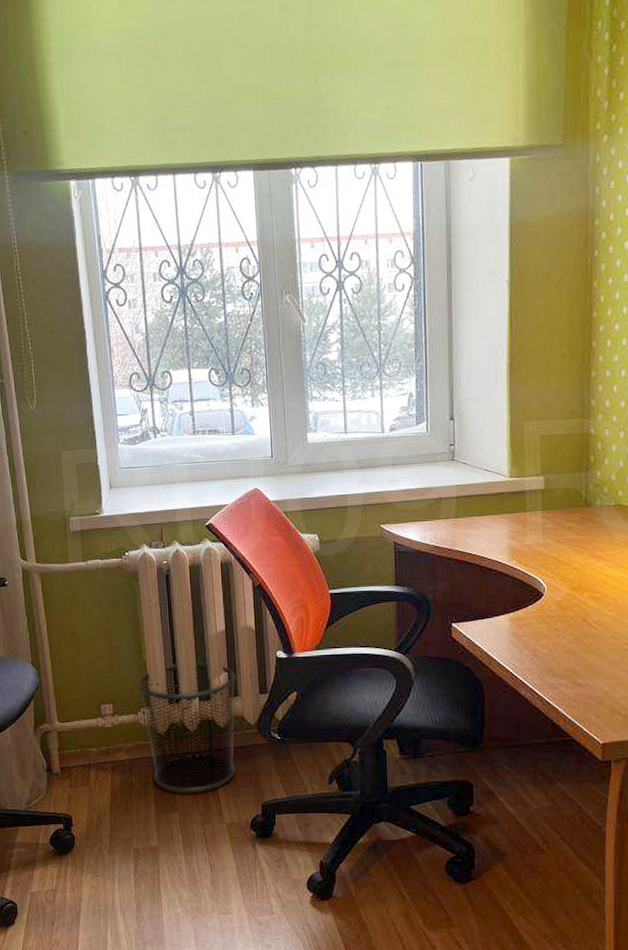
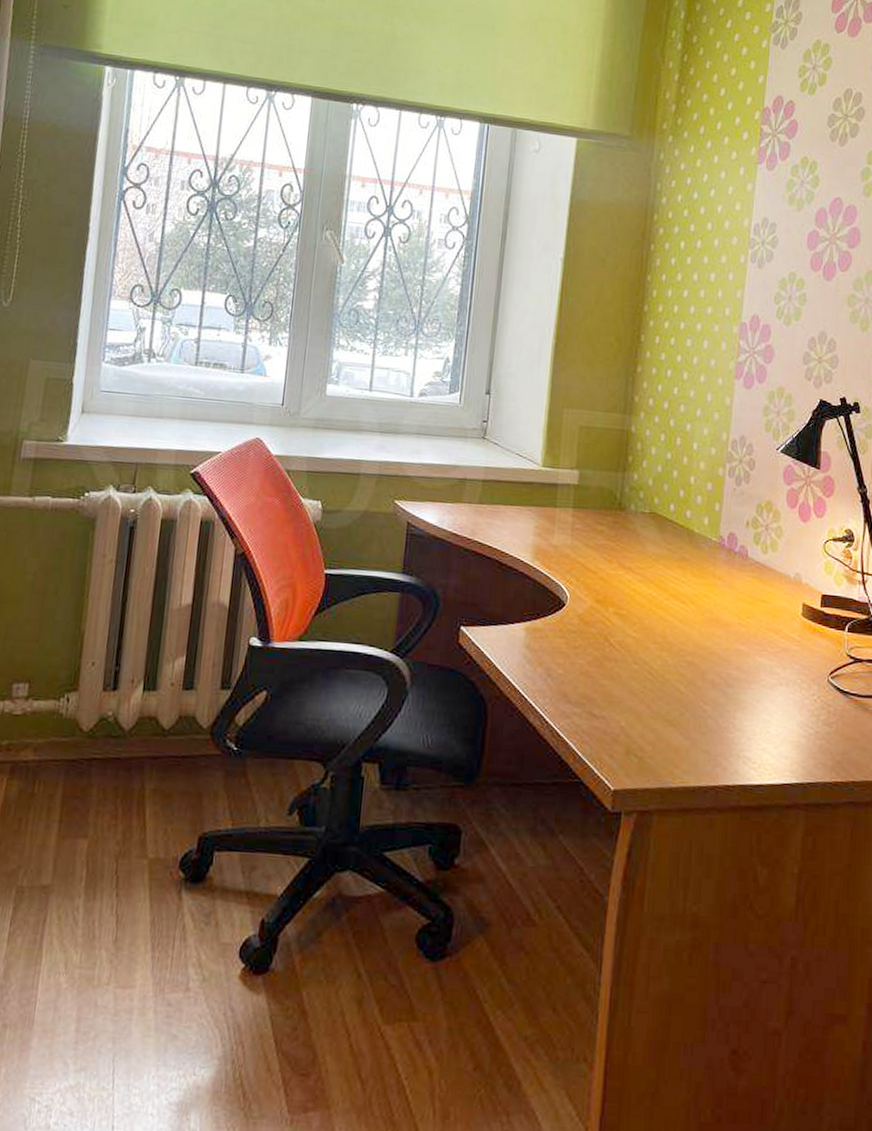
waste bin: present [137,663,236,792] -> none [63,640,196,813]

